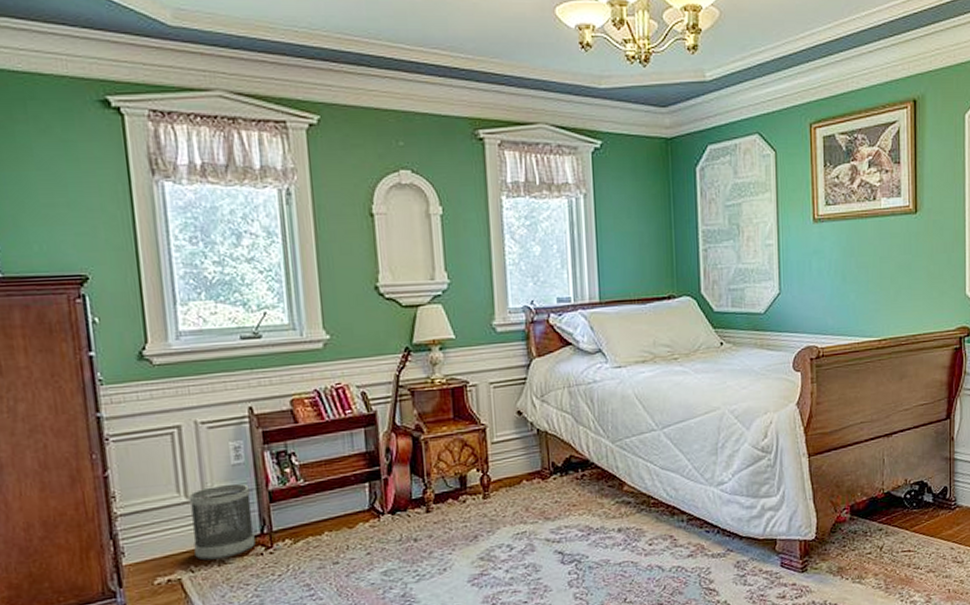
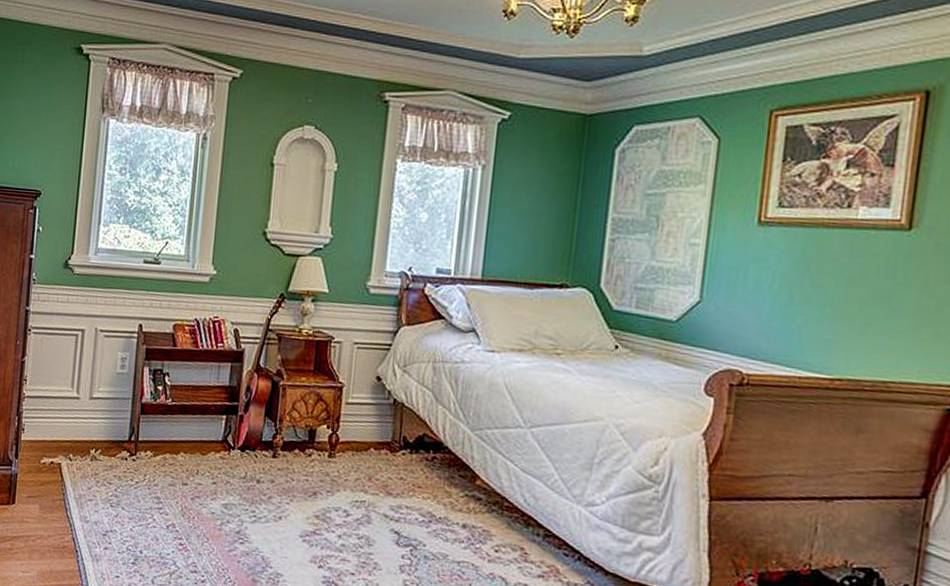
wastebasket: present [188,483,256,560] -> none [75,388,127,455]

